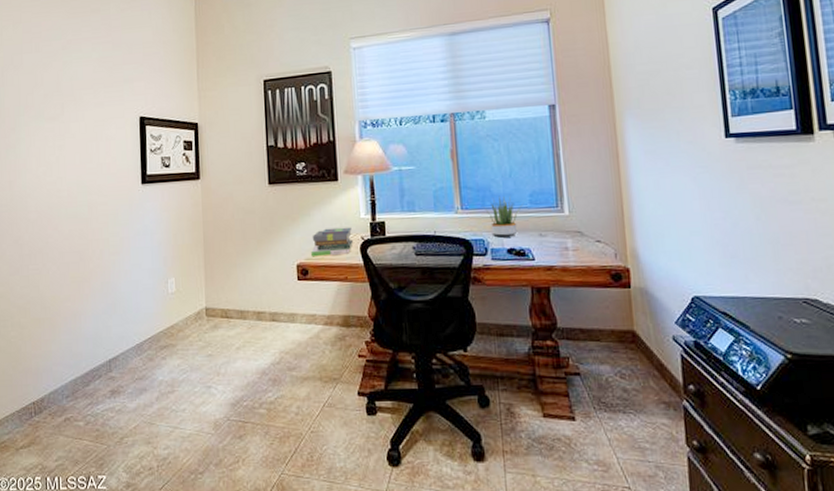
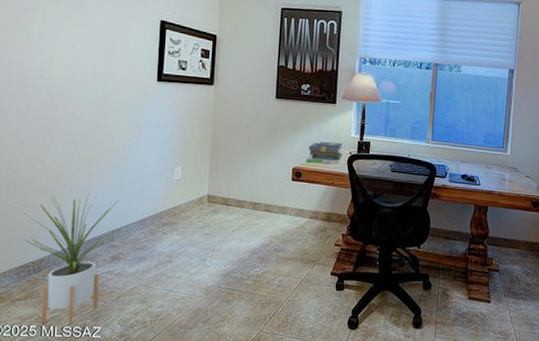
house plant: none [20,317,115,474] -> present [22,192,119,324]
potted plant: present [483,195,524,238] -> none [449,133,480,166]

